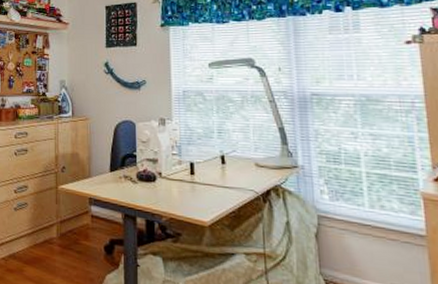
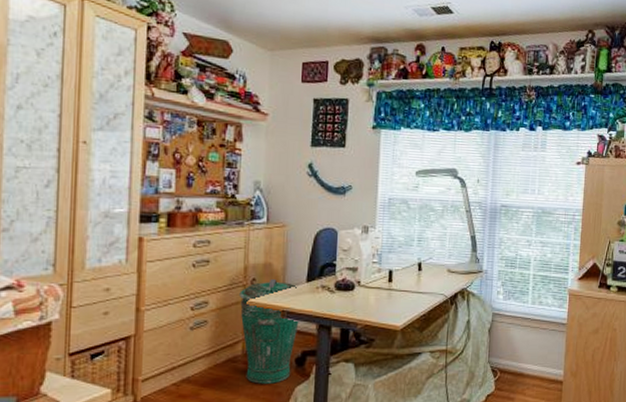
trash can: none [52,168,106,269] -> present [239,279,299,384]

